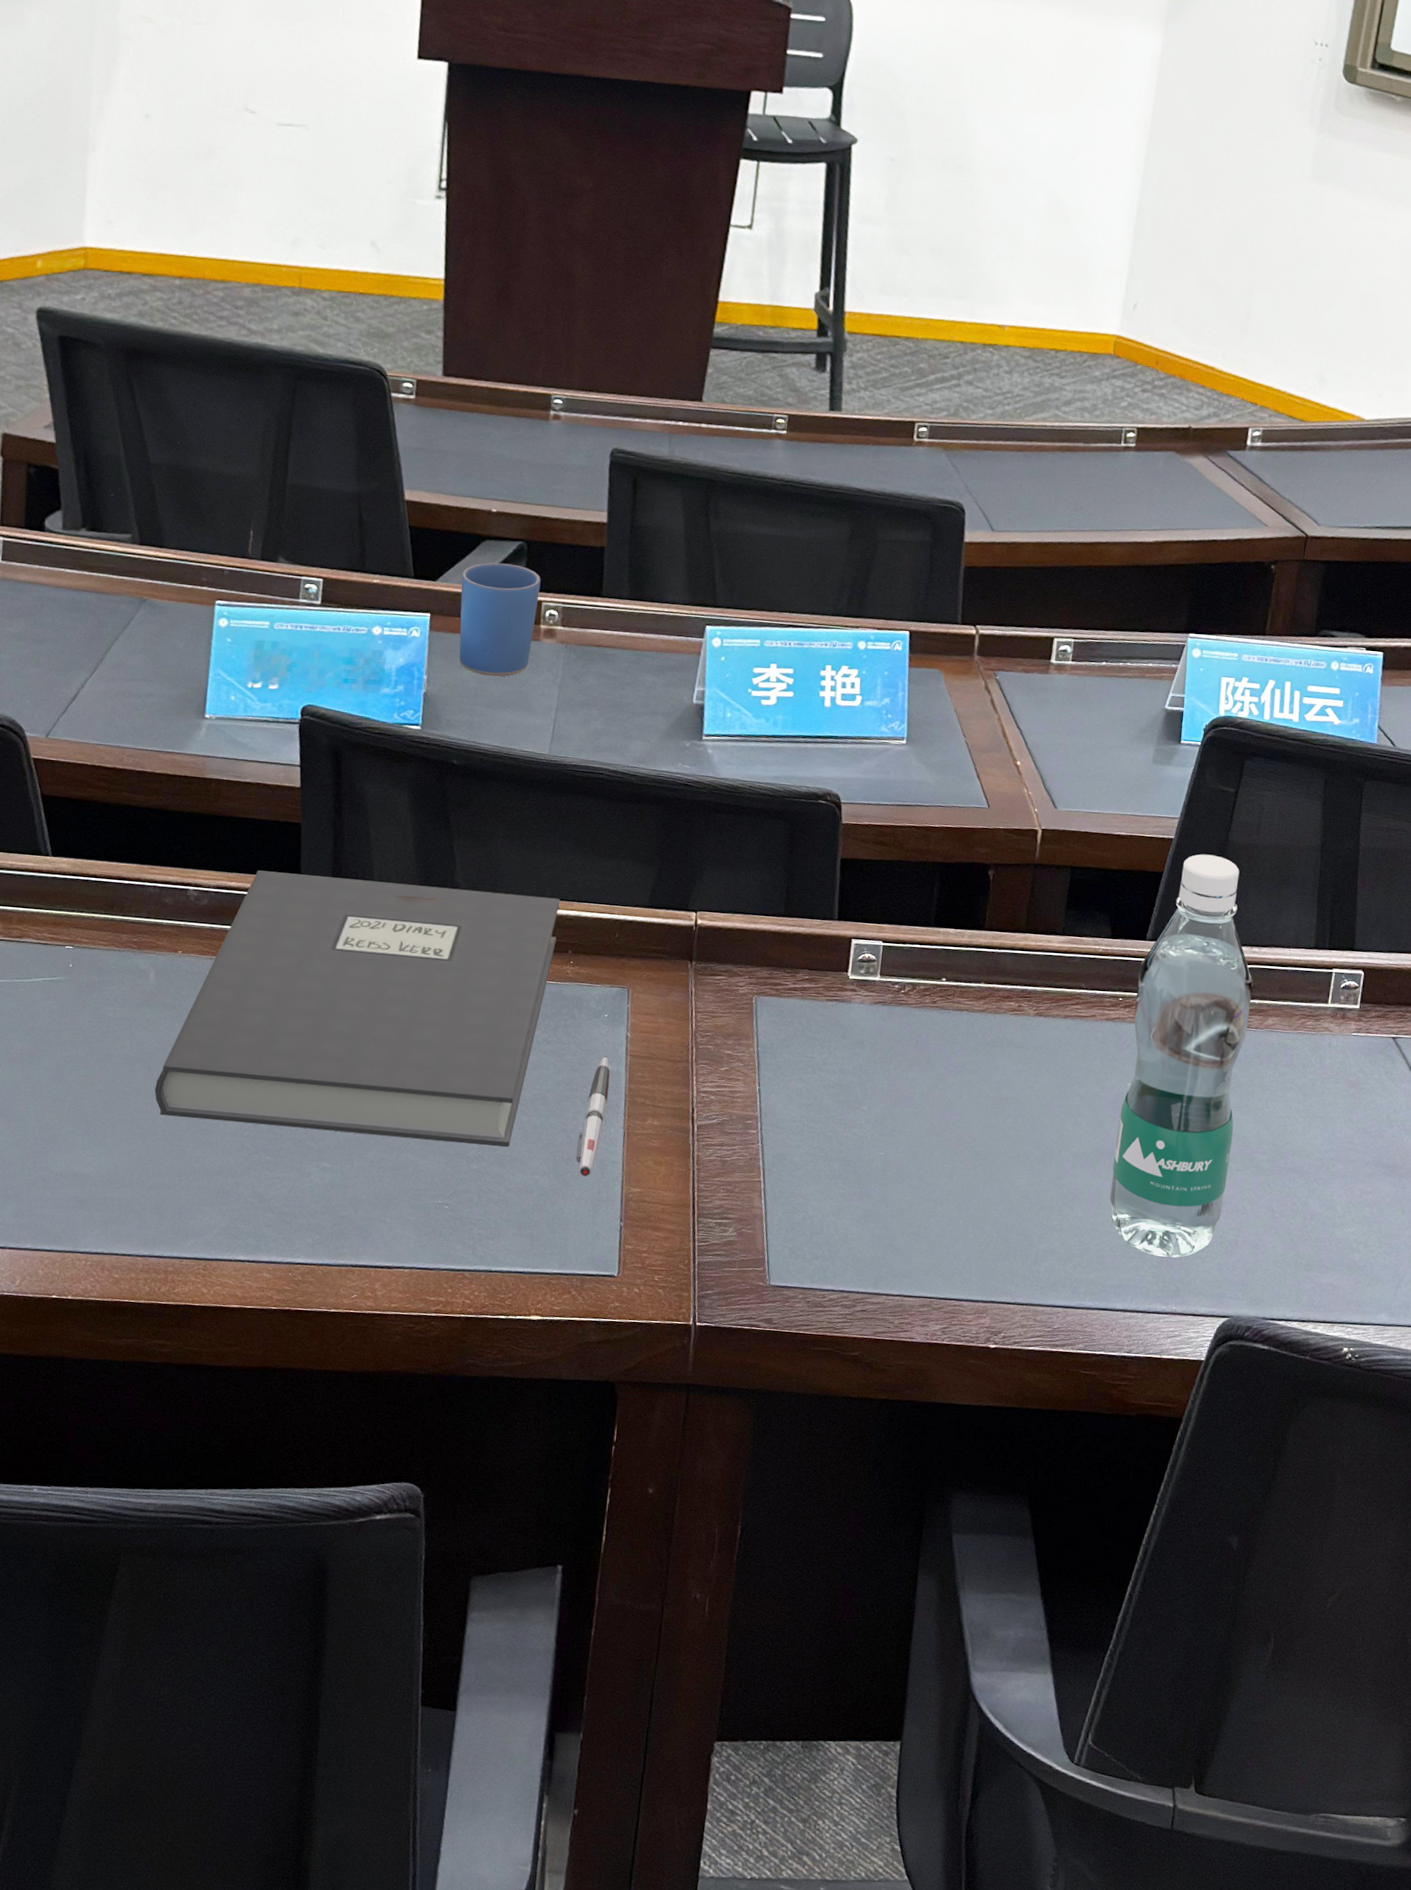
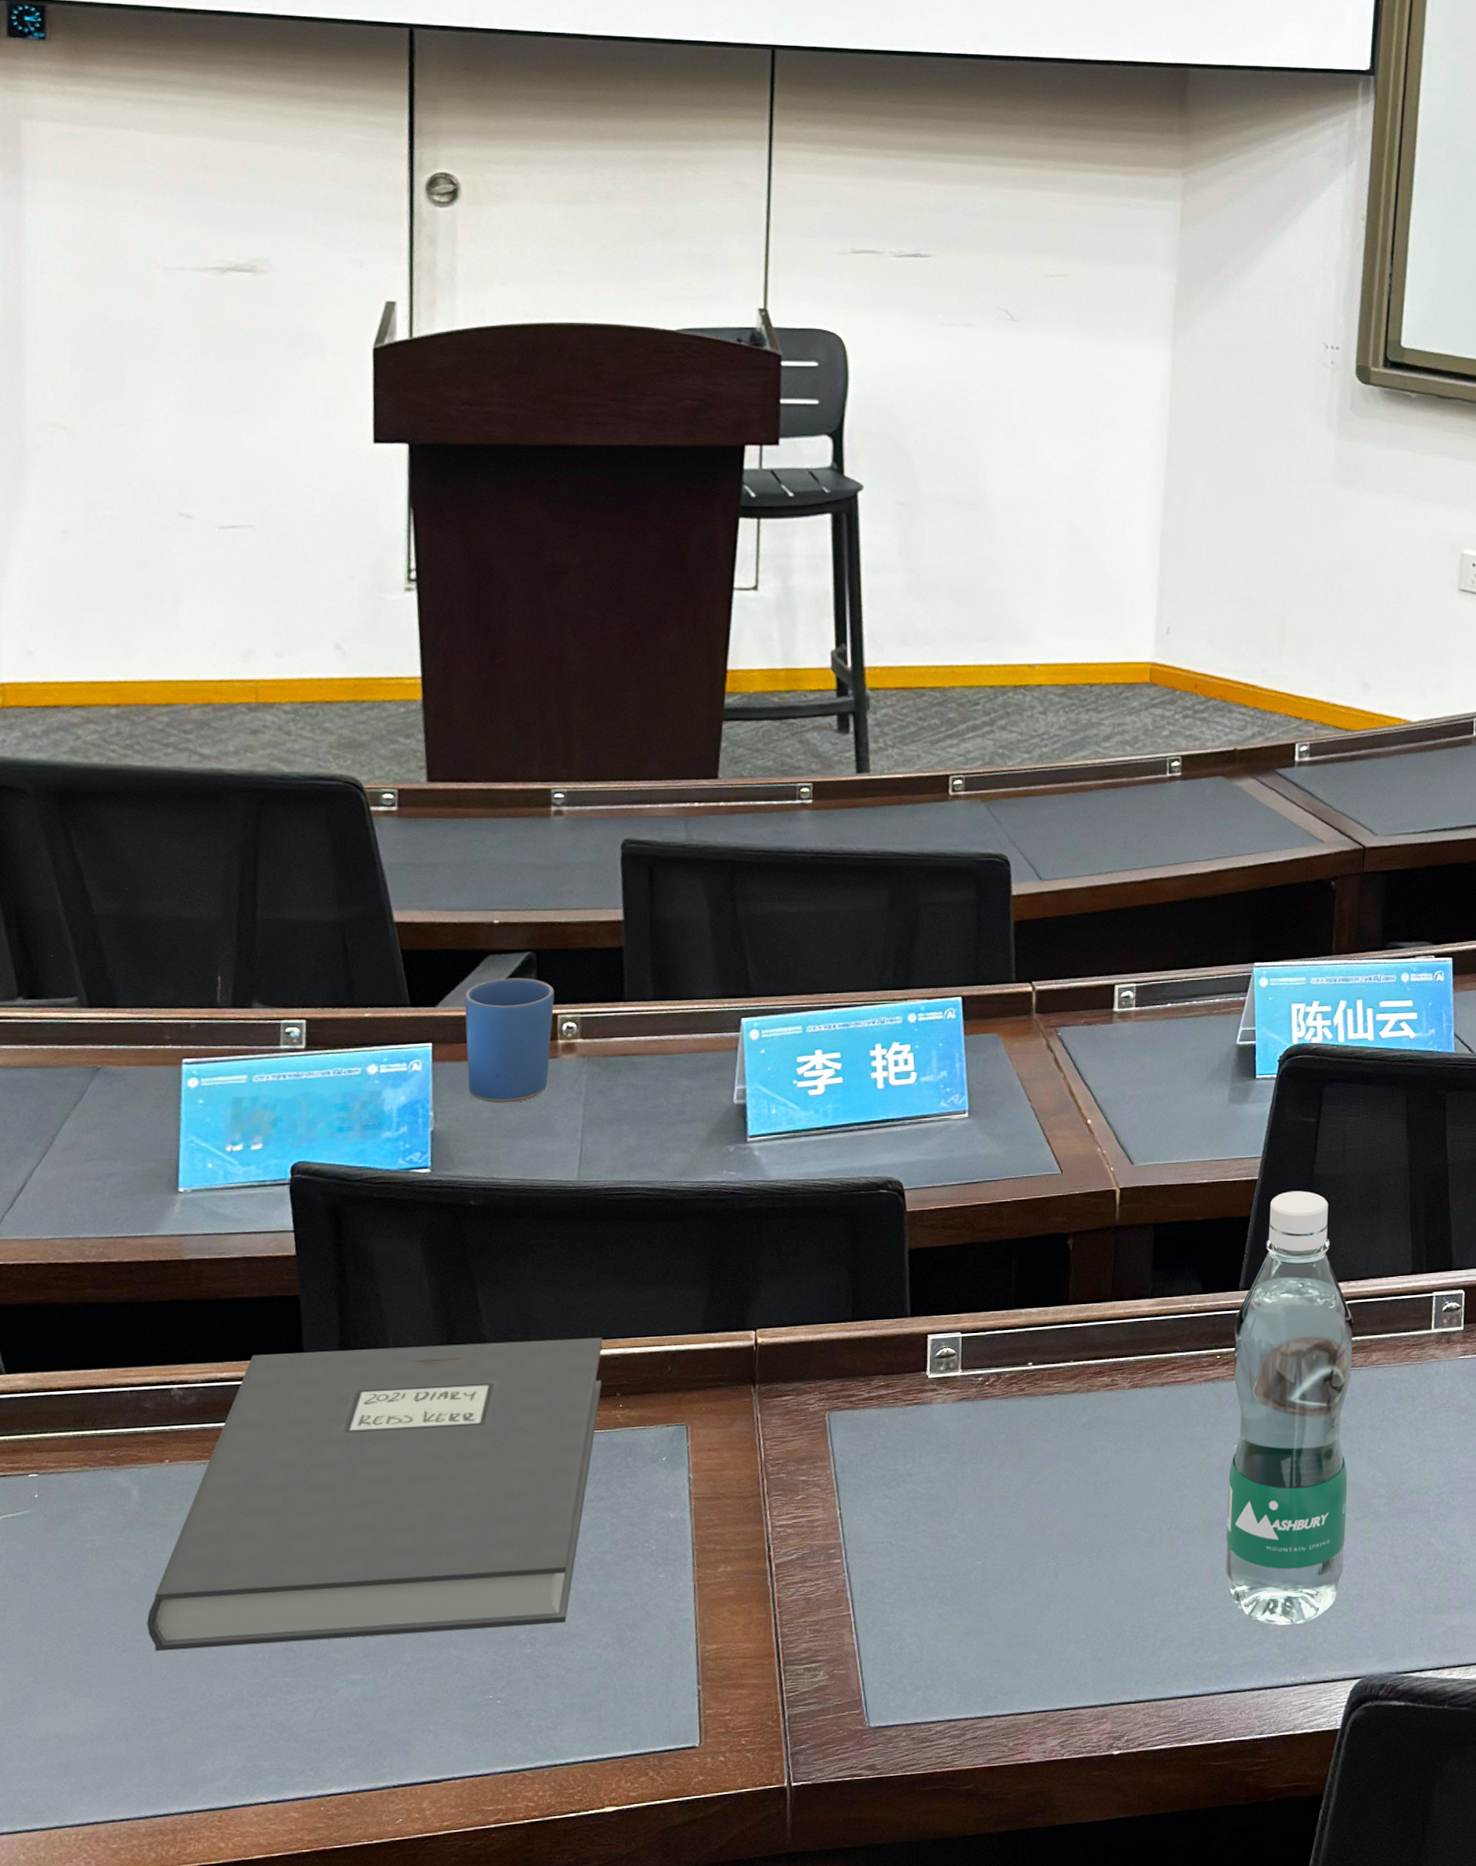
pen: present [576,1056,610,1178] -> none [642,1504,674,1643]

